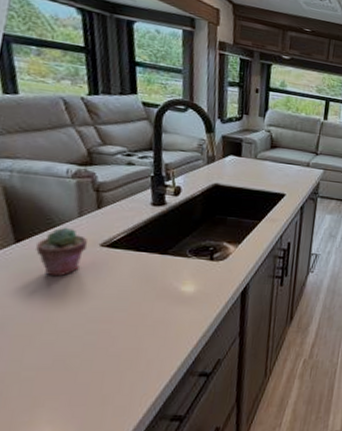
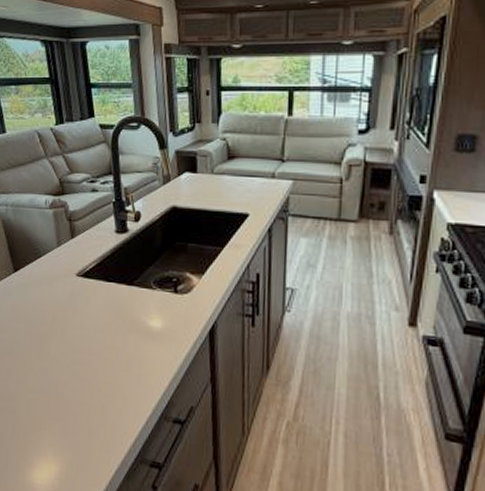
potted succulent: present [36,227,88,277] -> none [29,256,67,305]

